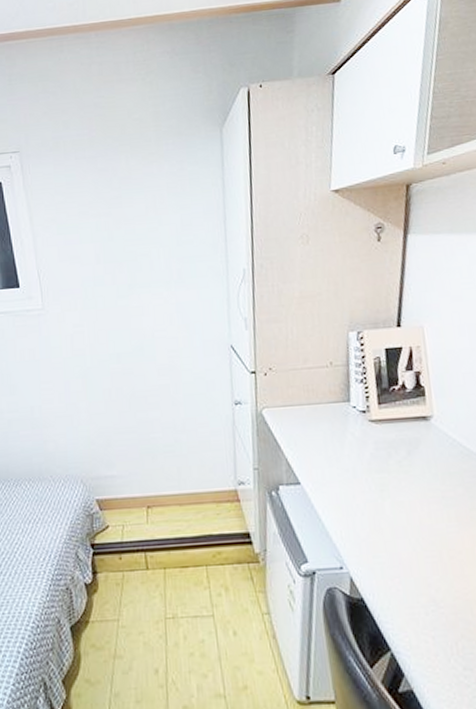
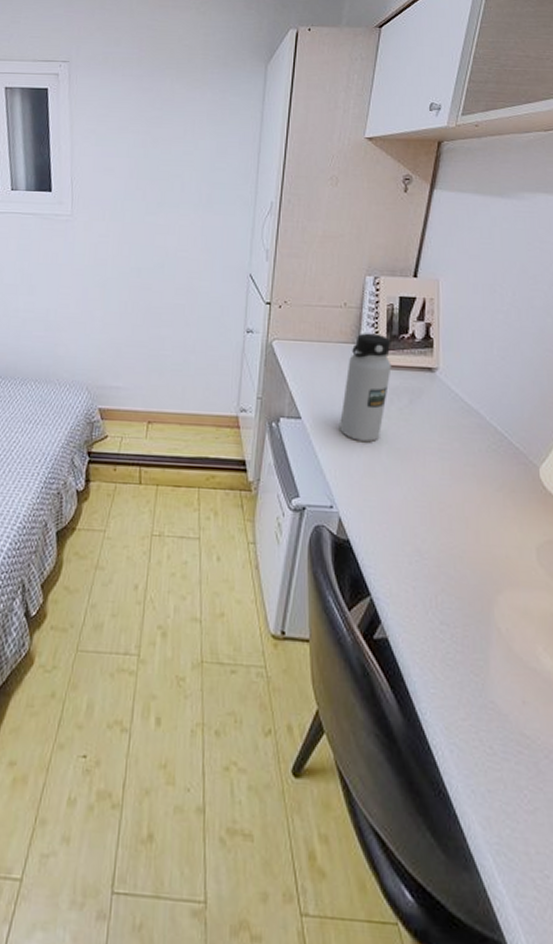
water bottle: none [339,389,386,499] -> present [340,333,392,442]

